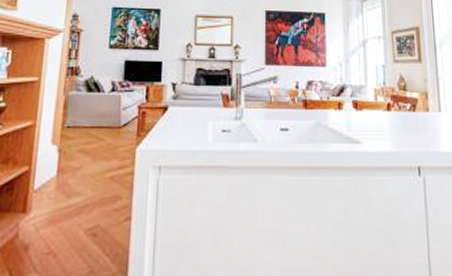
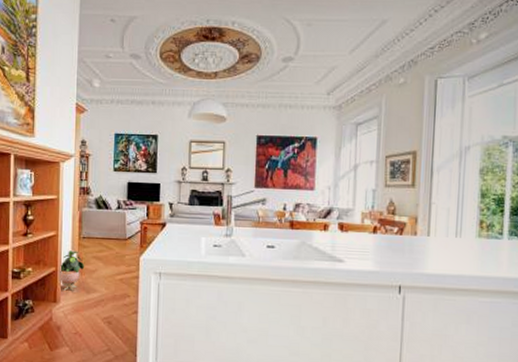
potted plant: none [33,144,68,198] -> present [60,250,85,292]

